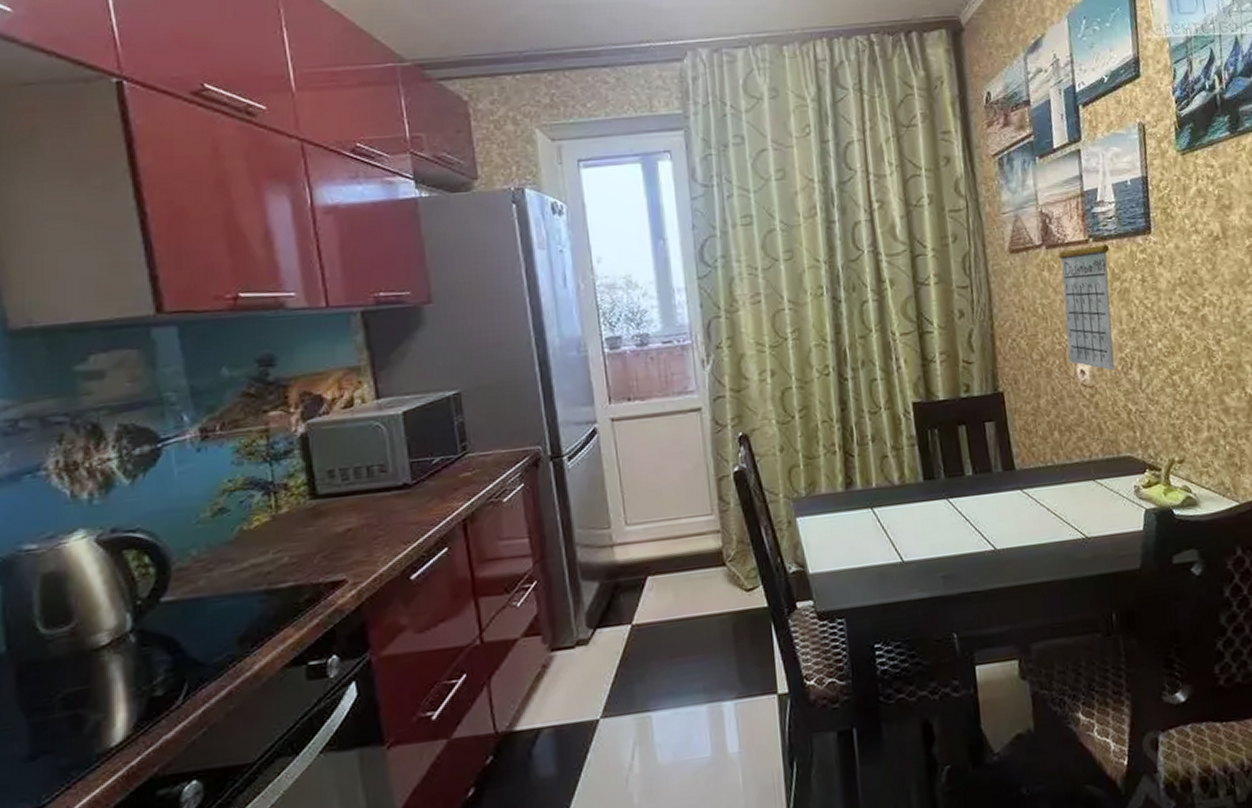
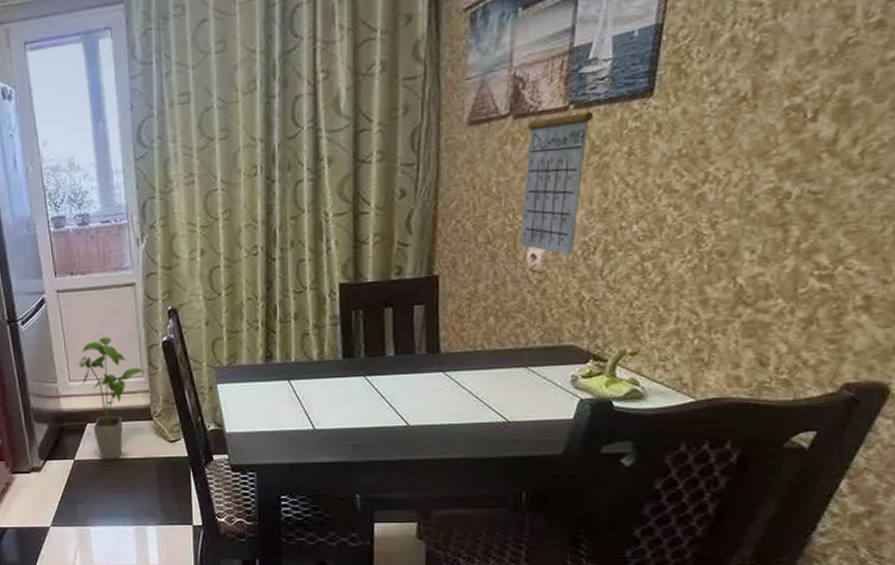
house plant: none [637,470,719,619] -> present [79,337,148,459]

